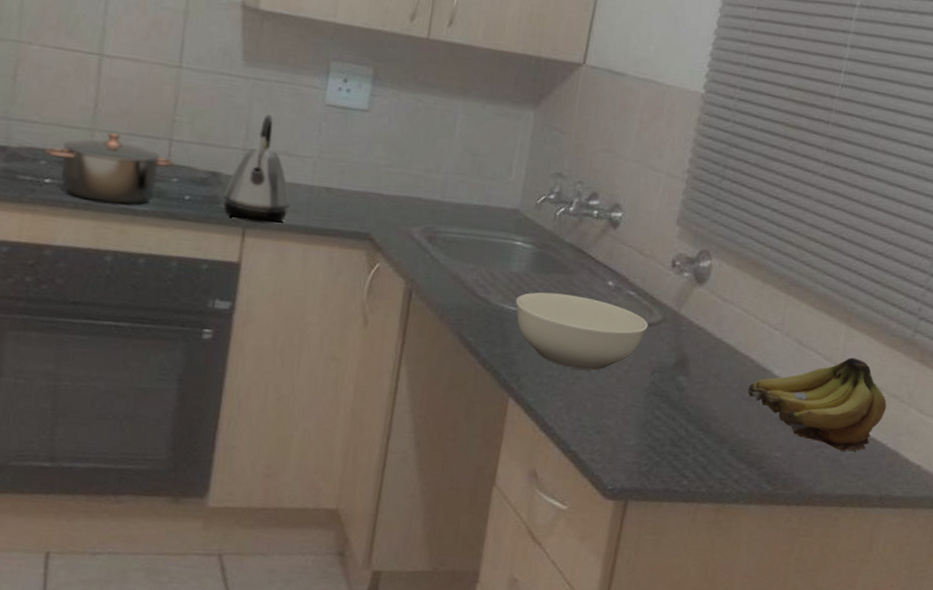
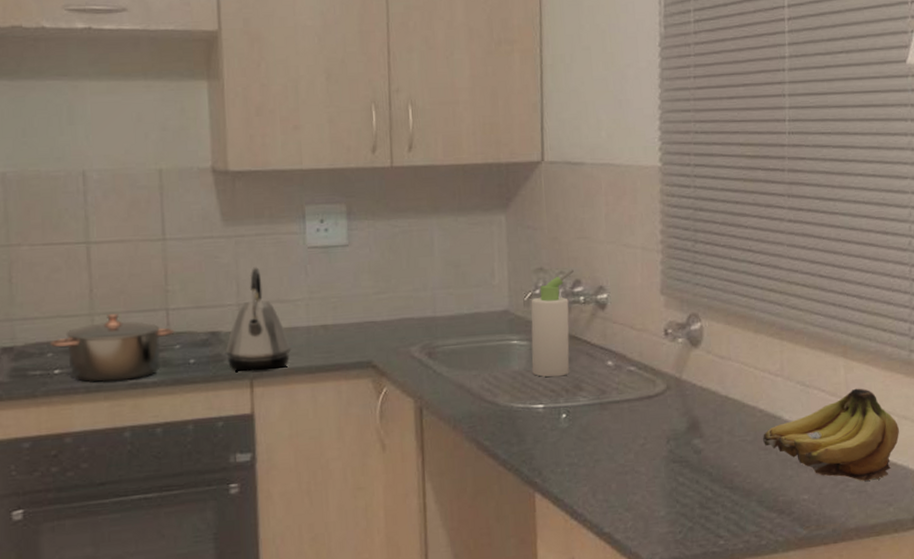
bowl: present [515,292,649,371] -> none [523,381,654,453]
bottle: none [530,180,593,287] -> present [531,269,574,377]

